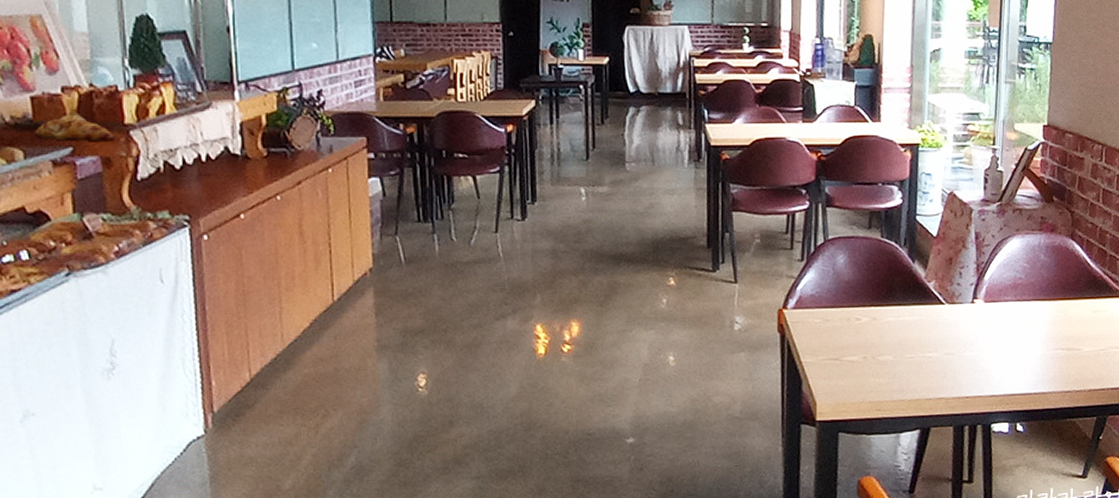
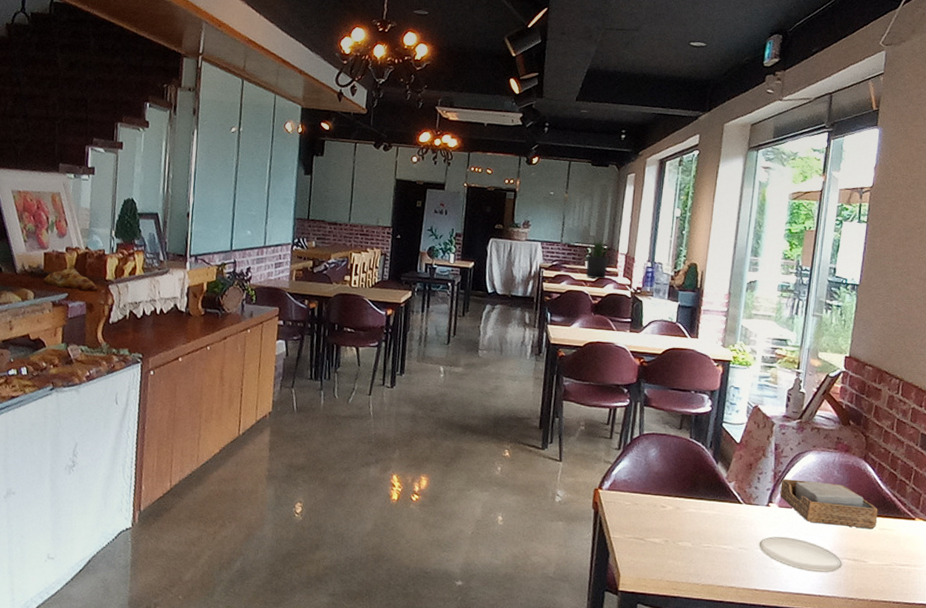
planter: none [744,14,770,63] -> present [586,237,610,279]
plate: none [965,334,1057,369] -> present [758,536,843,573]
napkin holder: none [985,268,1090,315] -> present [780,478,878,530]

